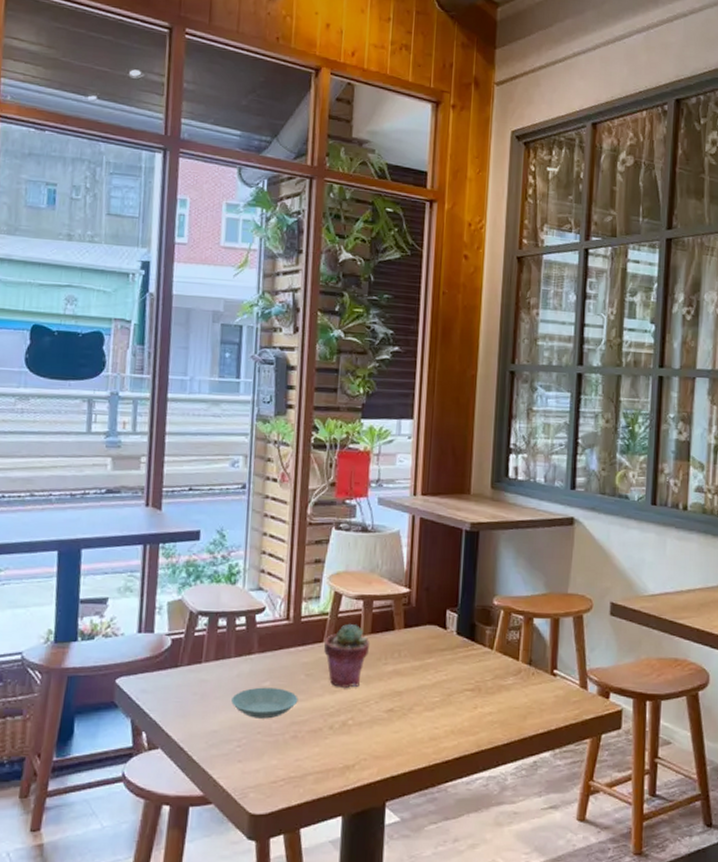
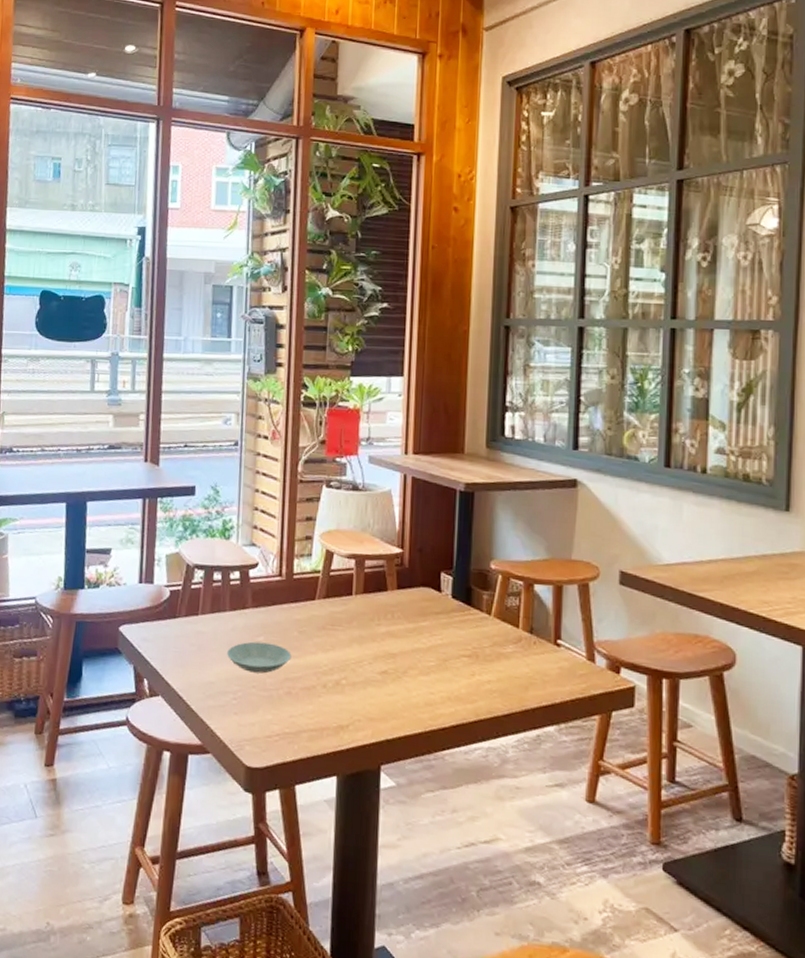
potted succulent: present [324,623,371,689] -> none [317,582,363,648]

